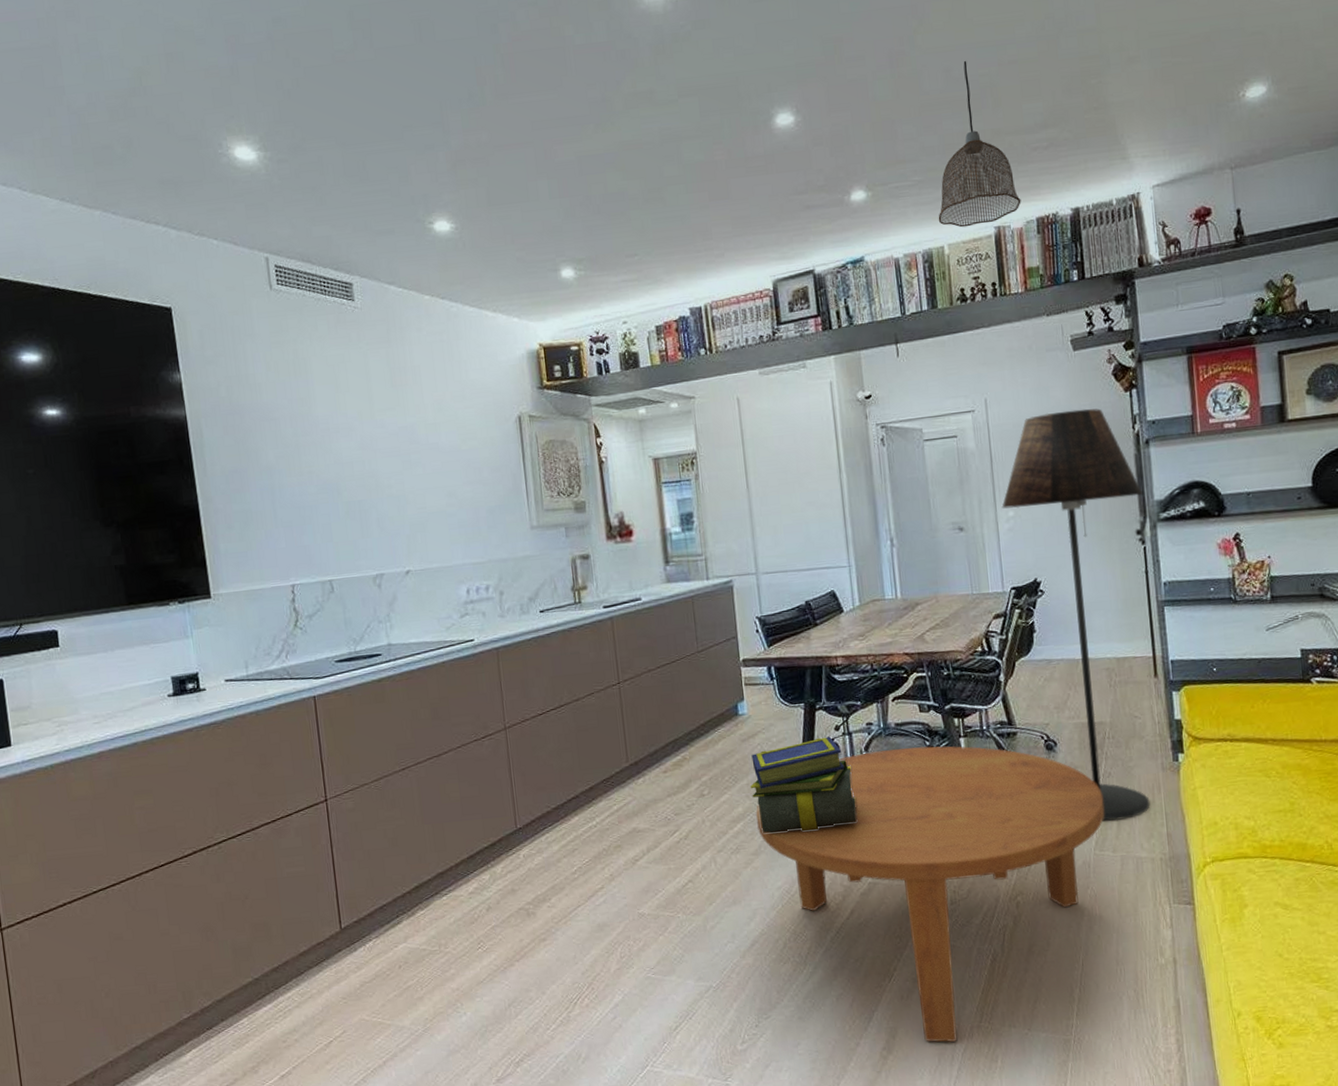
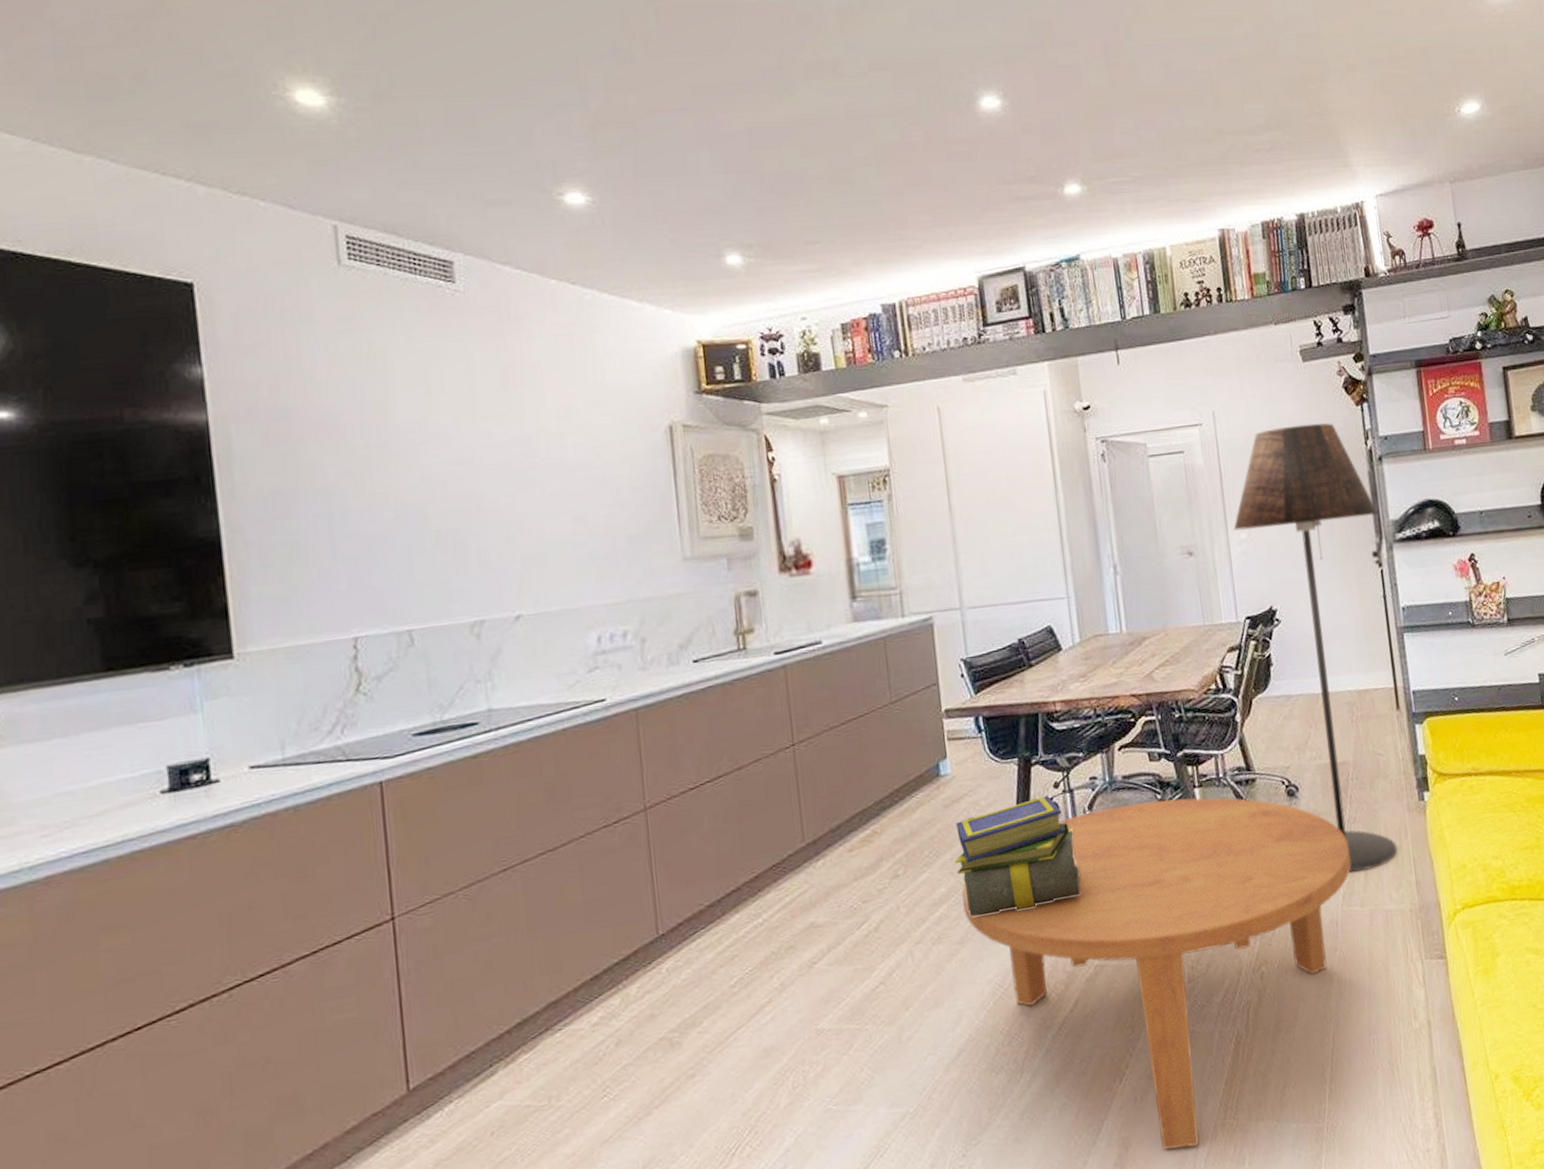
pendant lamp: present [938,61,1021,228] -> none [1159,56,1245,229]

